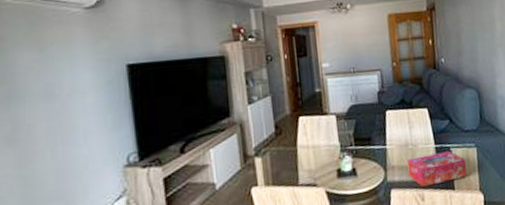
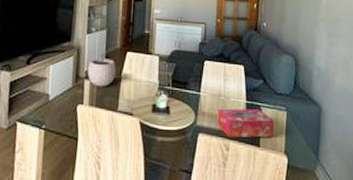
plant pot: none [256,122,290,163] -> present [87,52,116,87]

